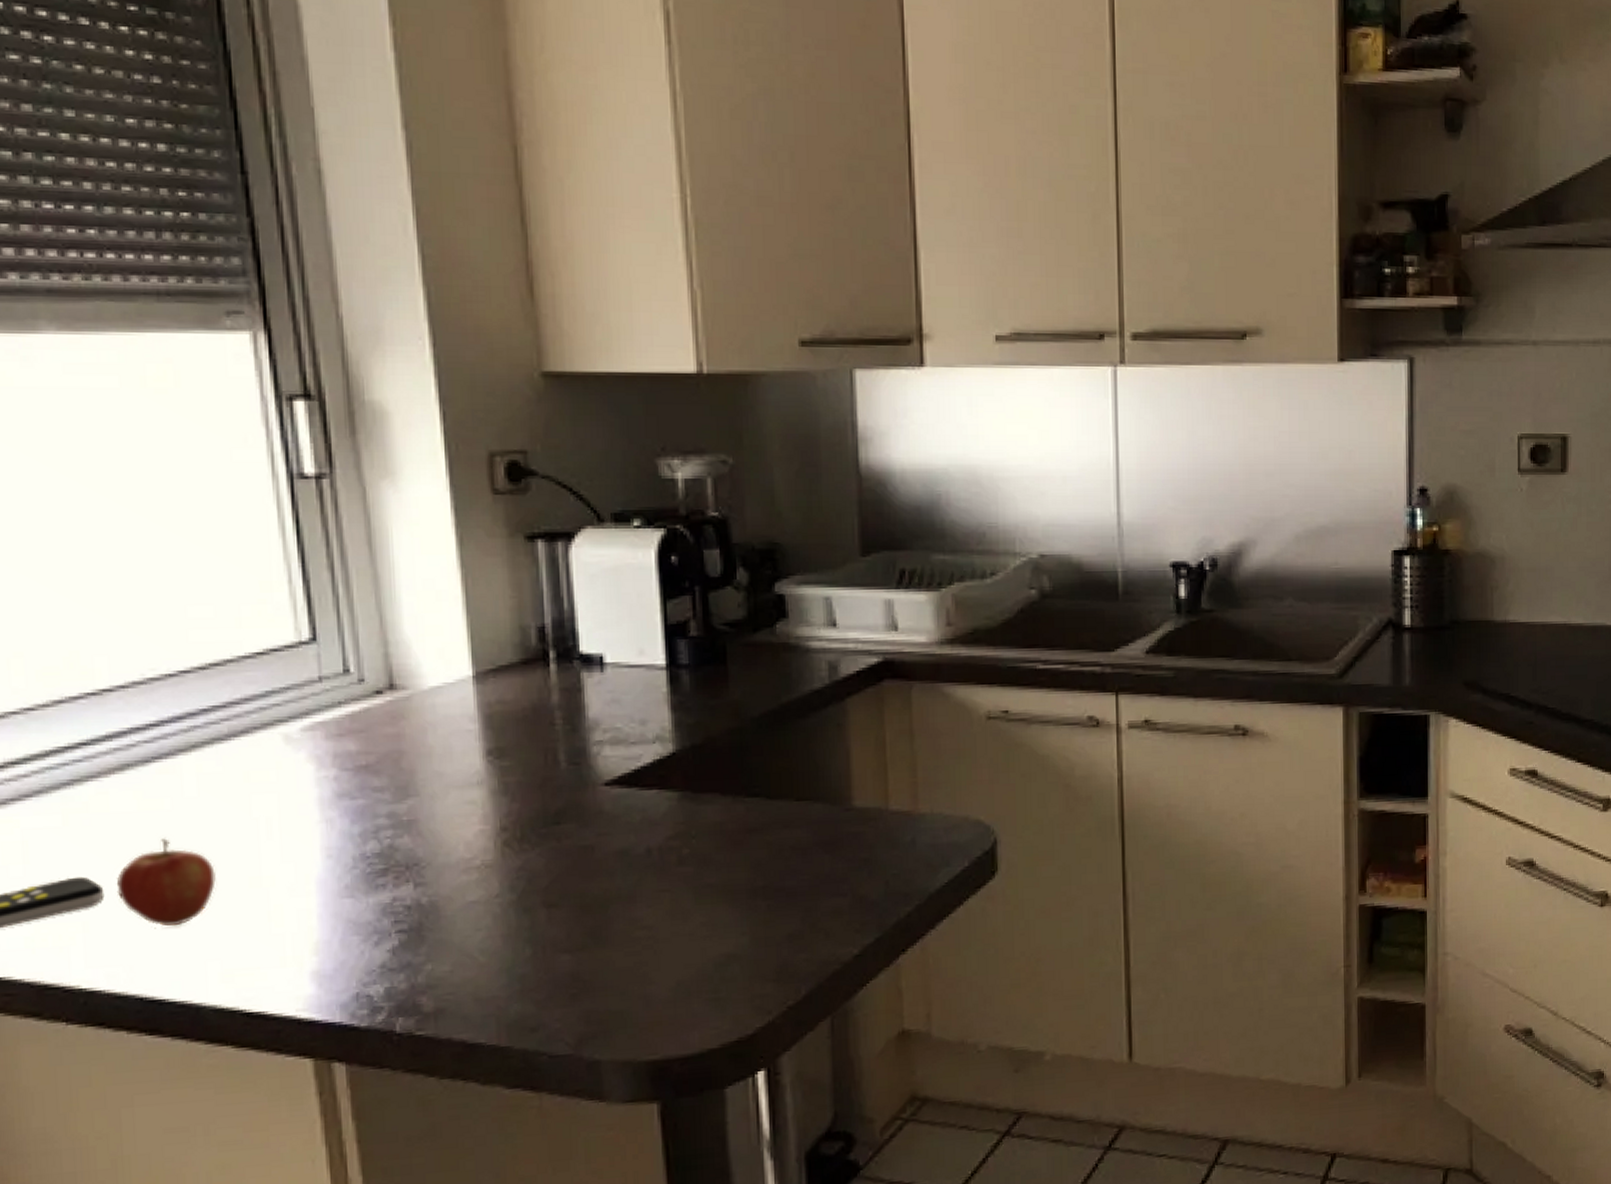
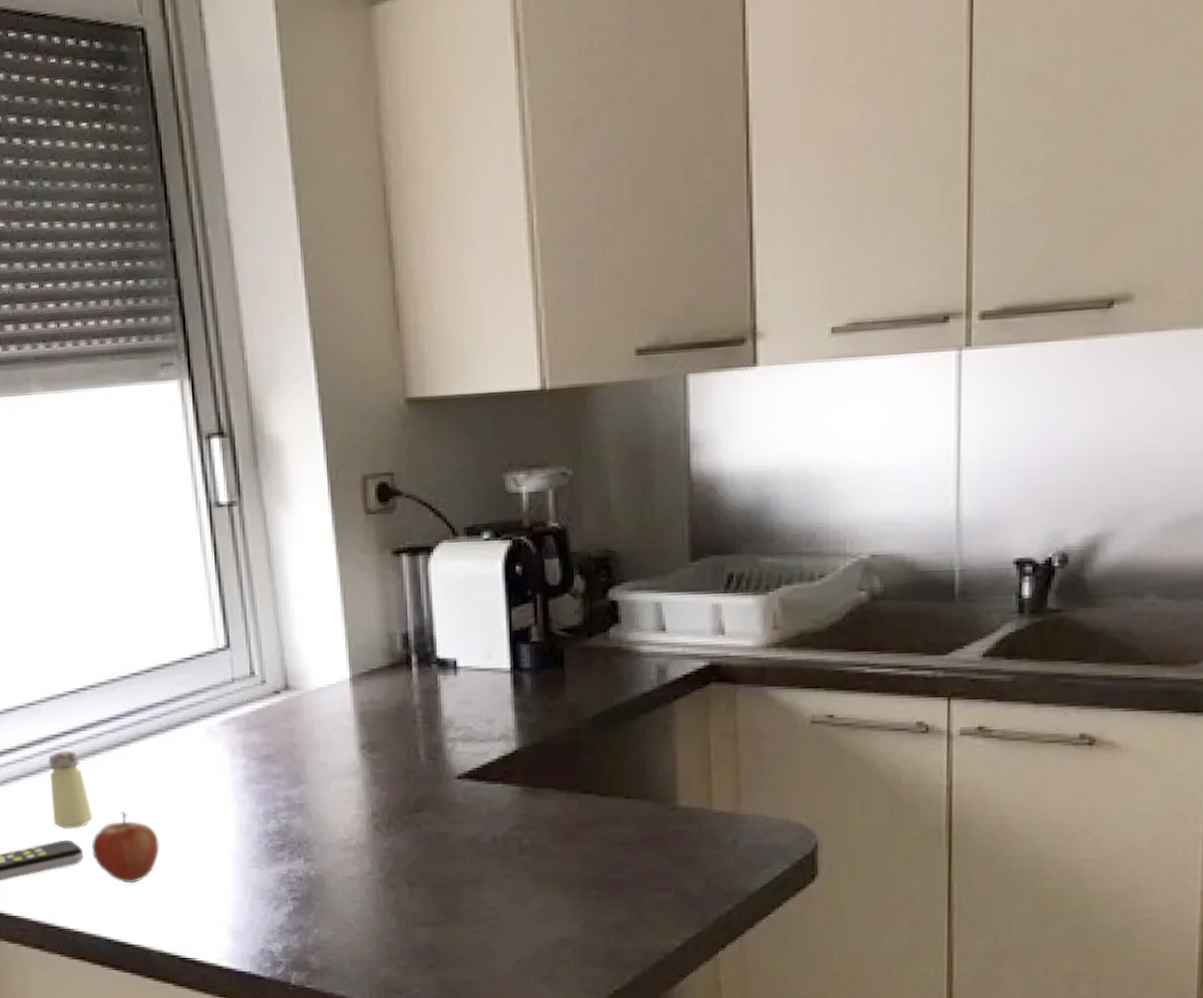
saltshaker: none [54,765,119,864] -> present [48,750,93,829]

